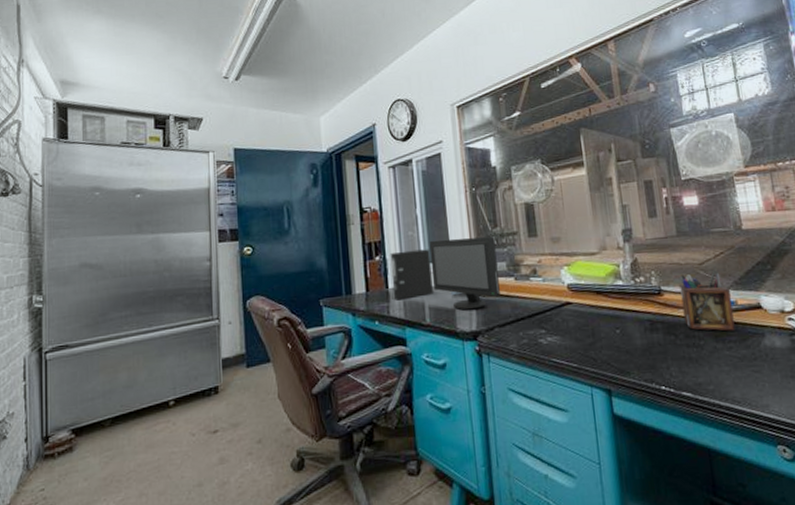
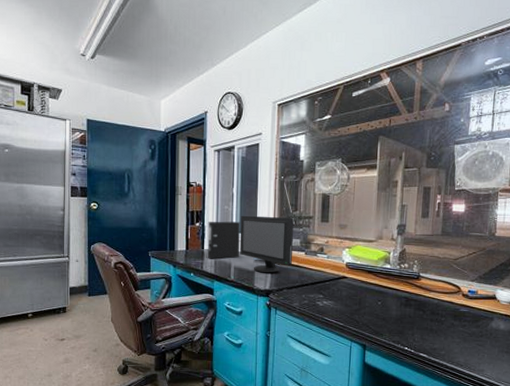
desk organizer: present [679,271,735,332] -> none [433,264,474,313]

